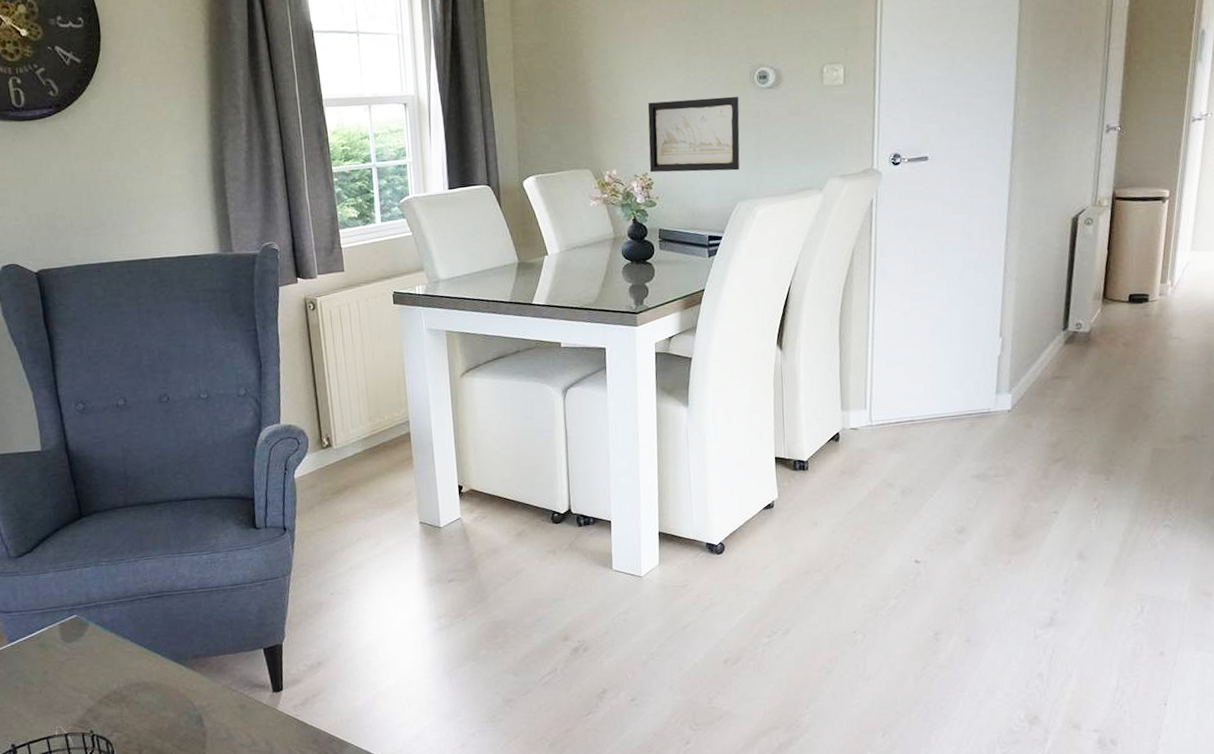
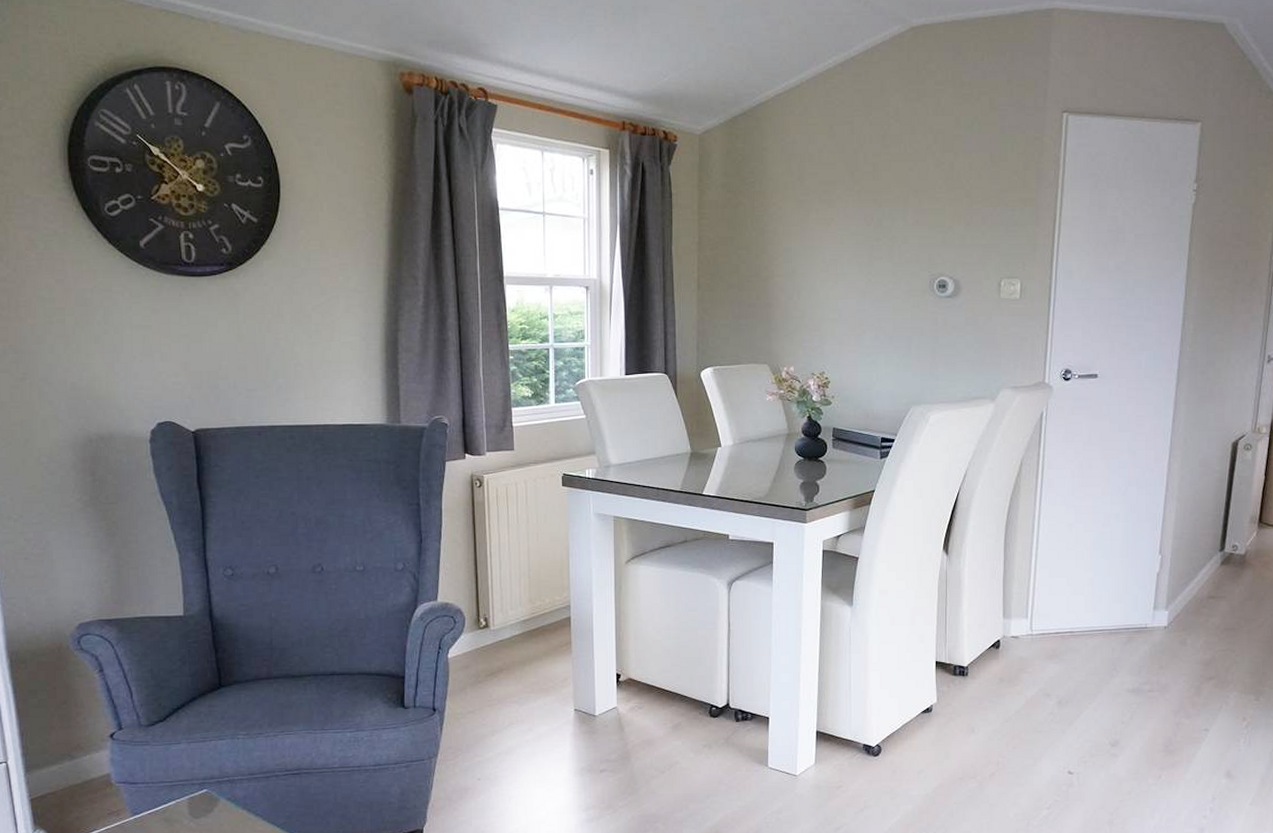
wall art: present [647,96,740,173] -> none [827,302,919,375]

